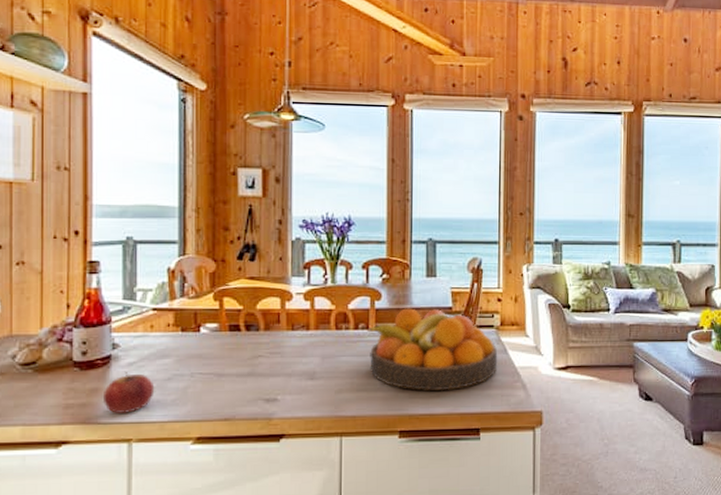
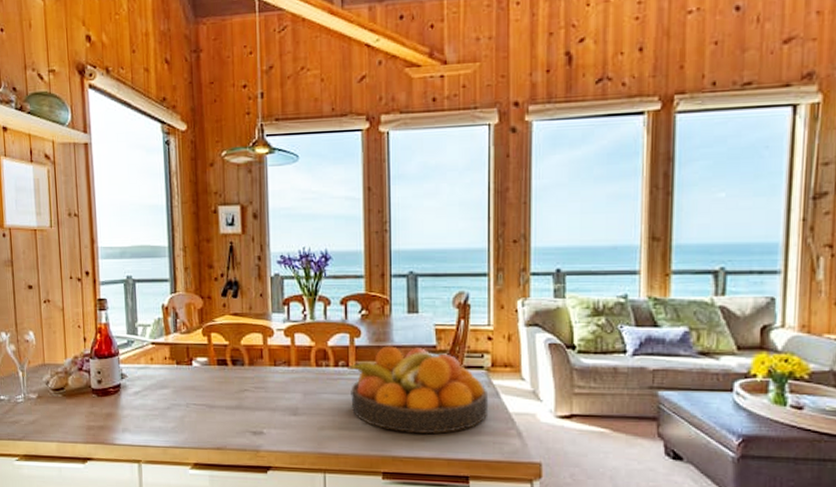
apple: present [102,371,155,413] -> none [116,399,157,437]

